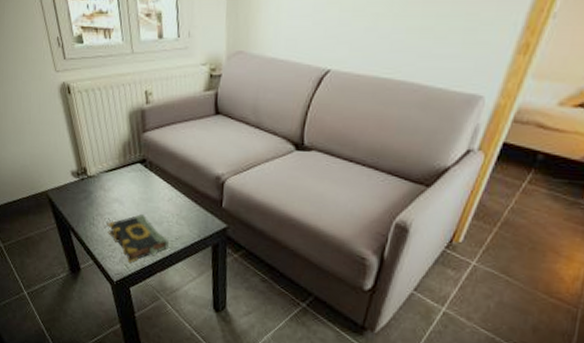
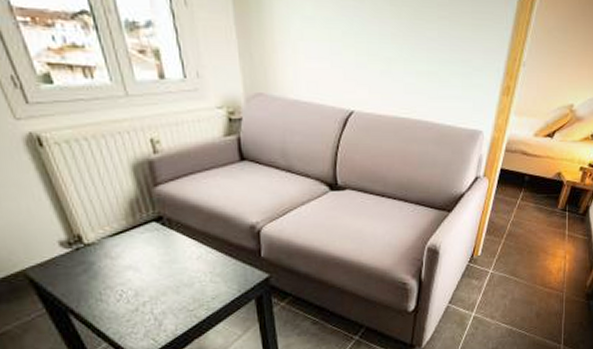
book: present [107,214,169,263] -> none [120,279,204,336]

